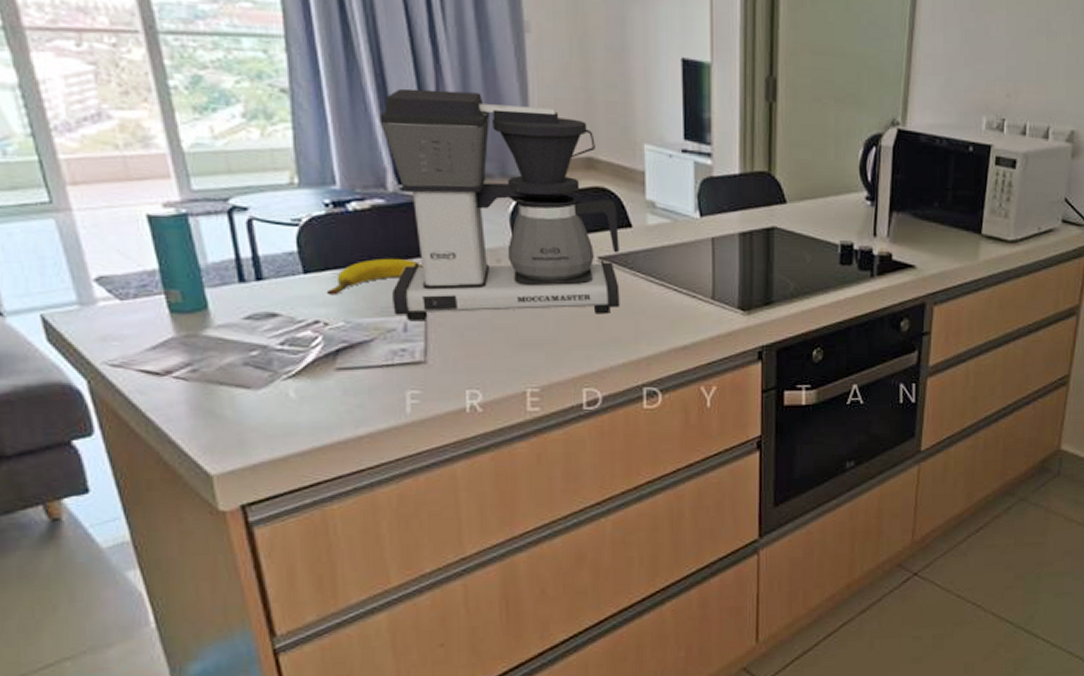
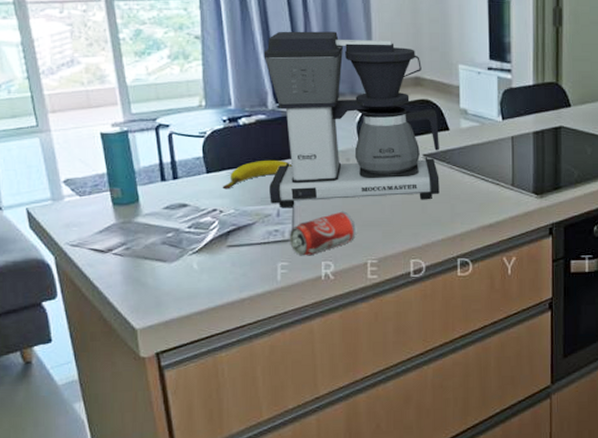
beverage can: none [422,325,512,383] -> present [290,210,357,256]

